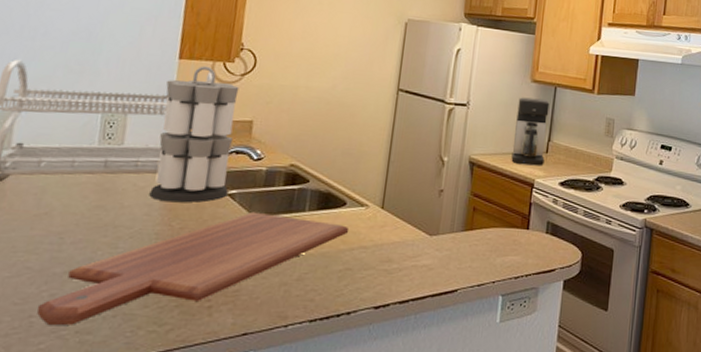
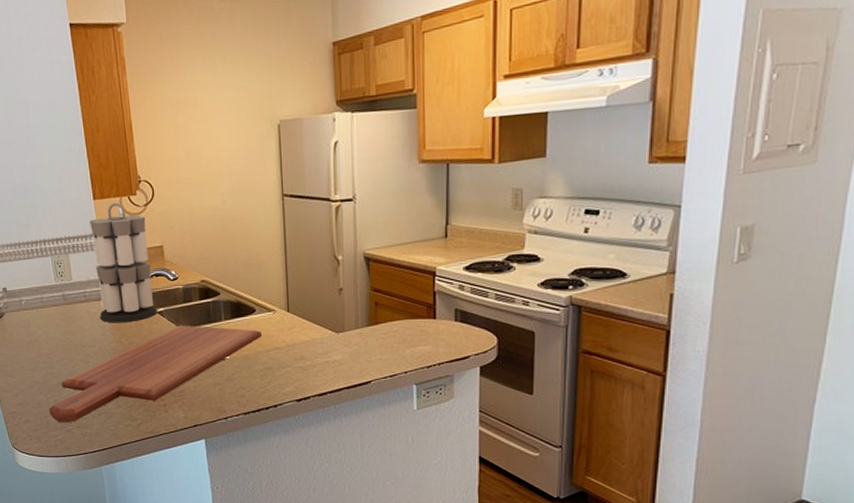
coffee maker: present [511,97,550,165] -> none [407,179,444,253]

